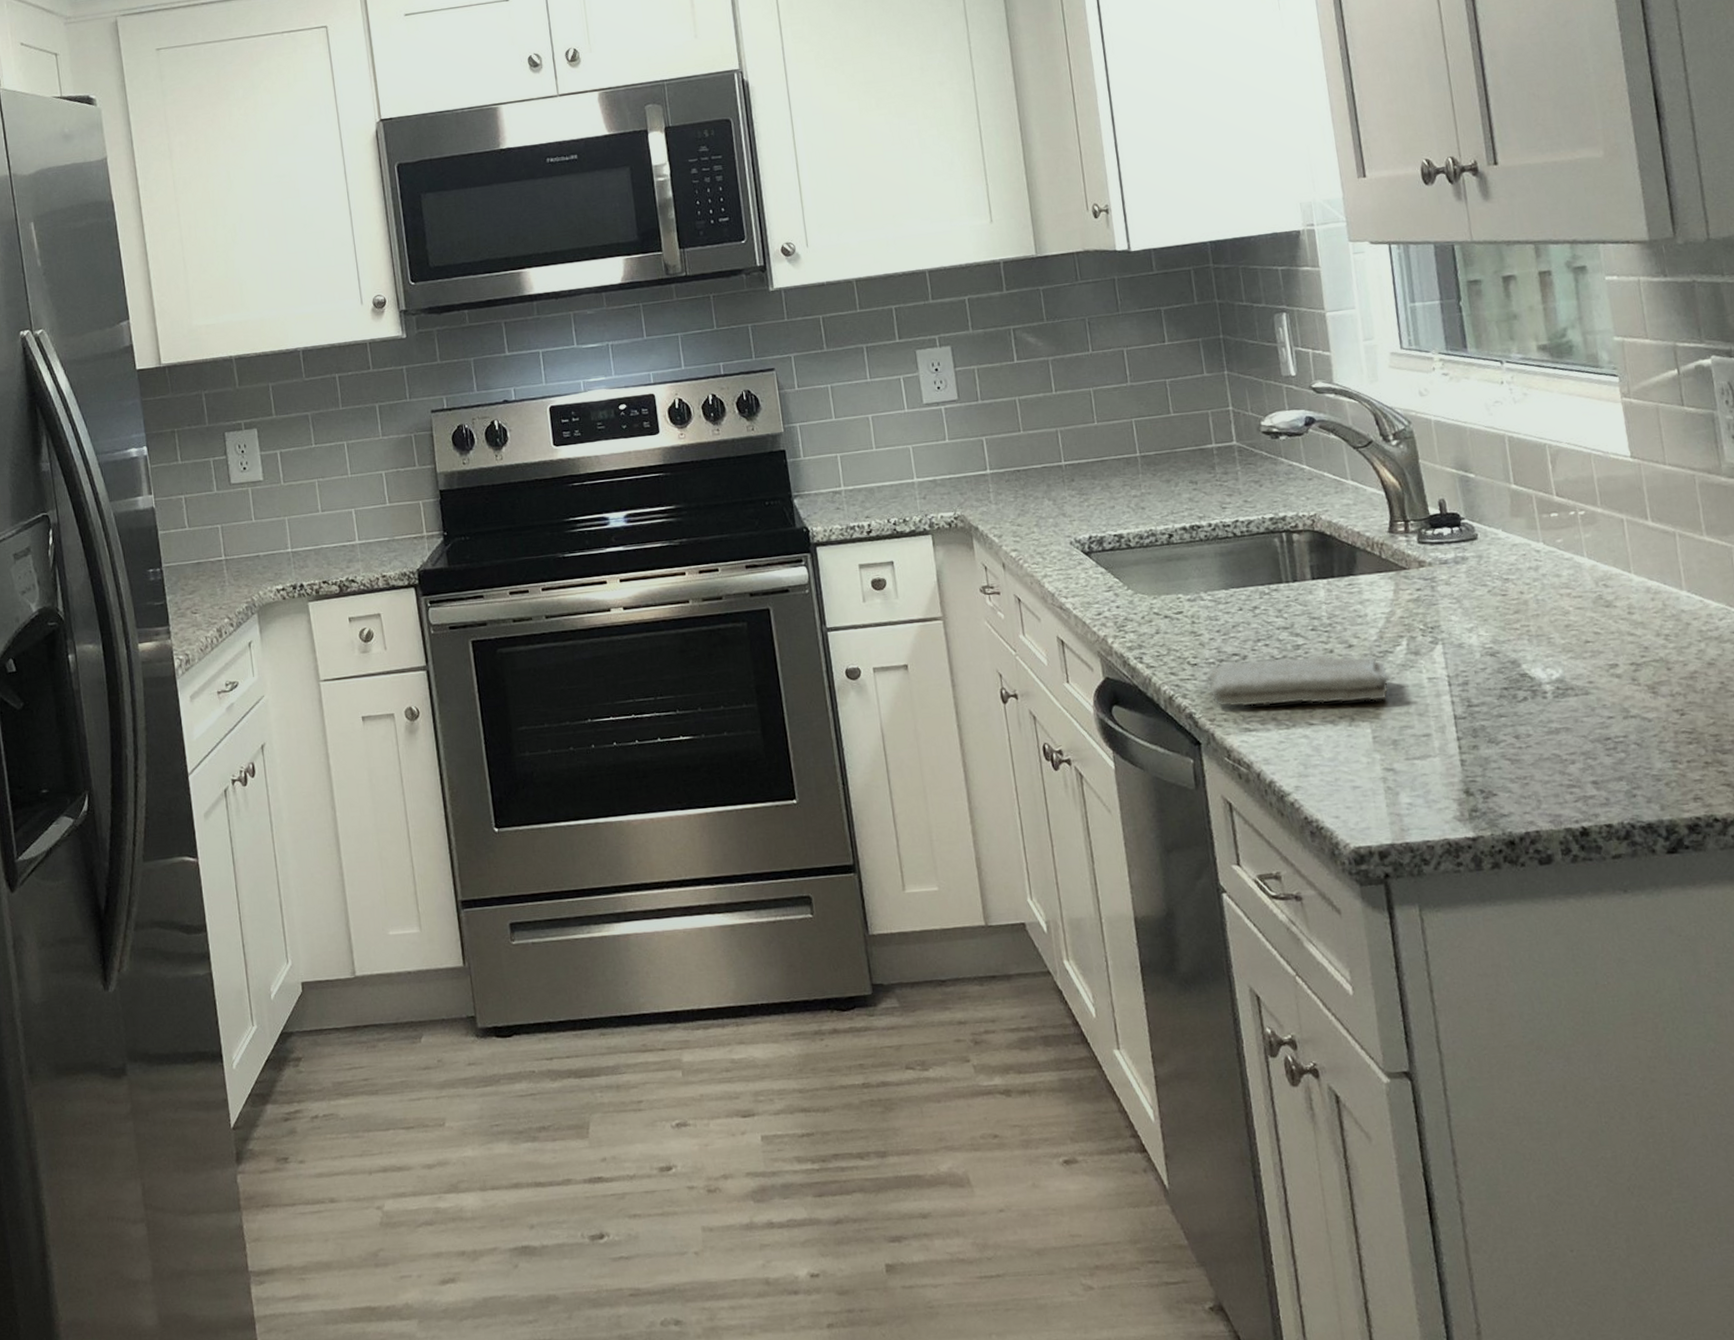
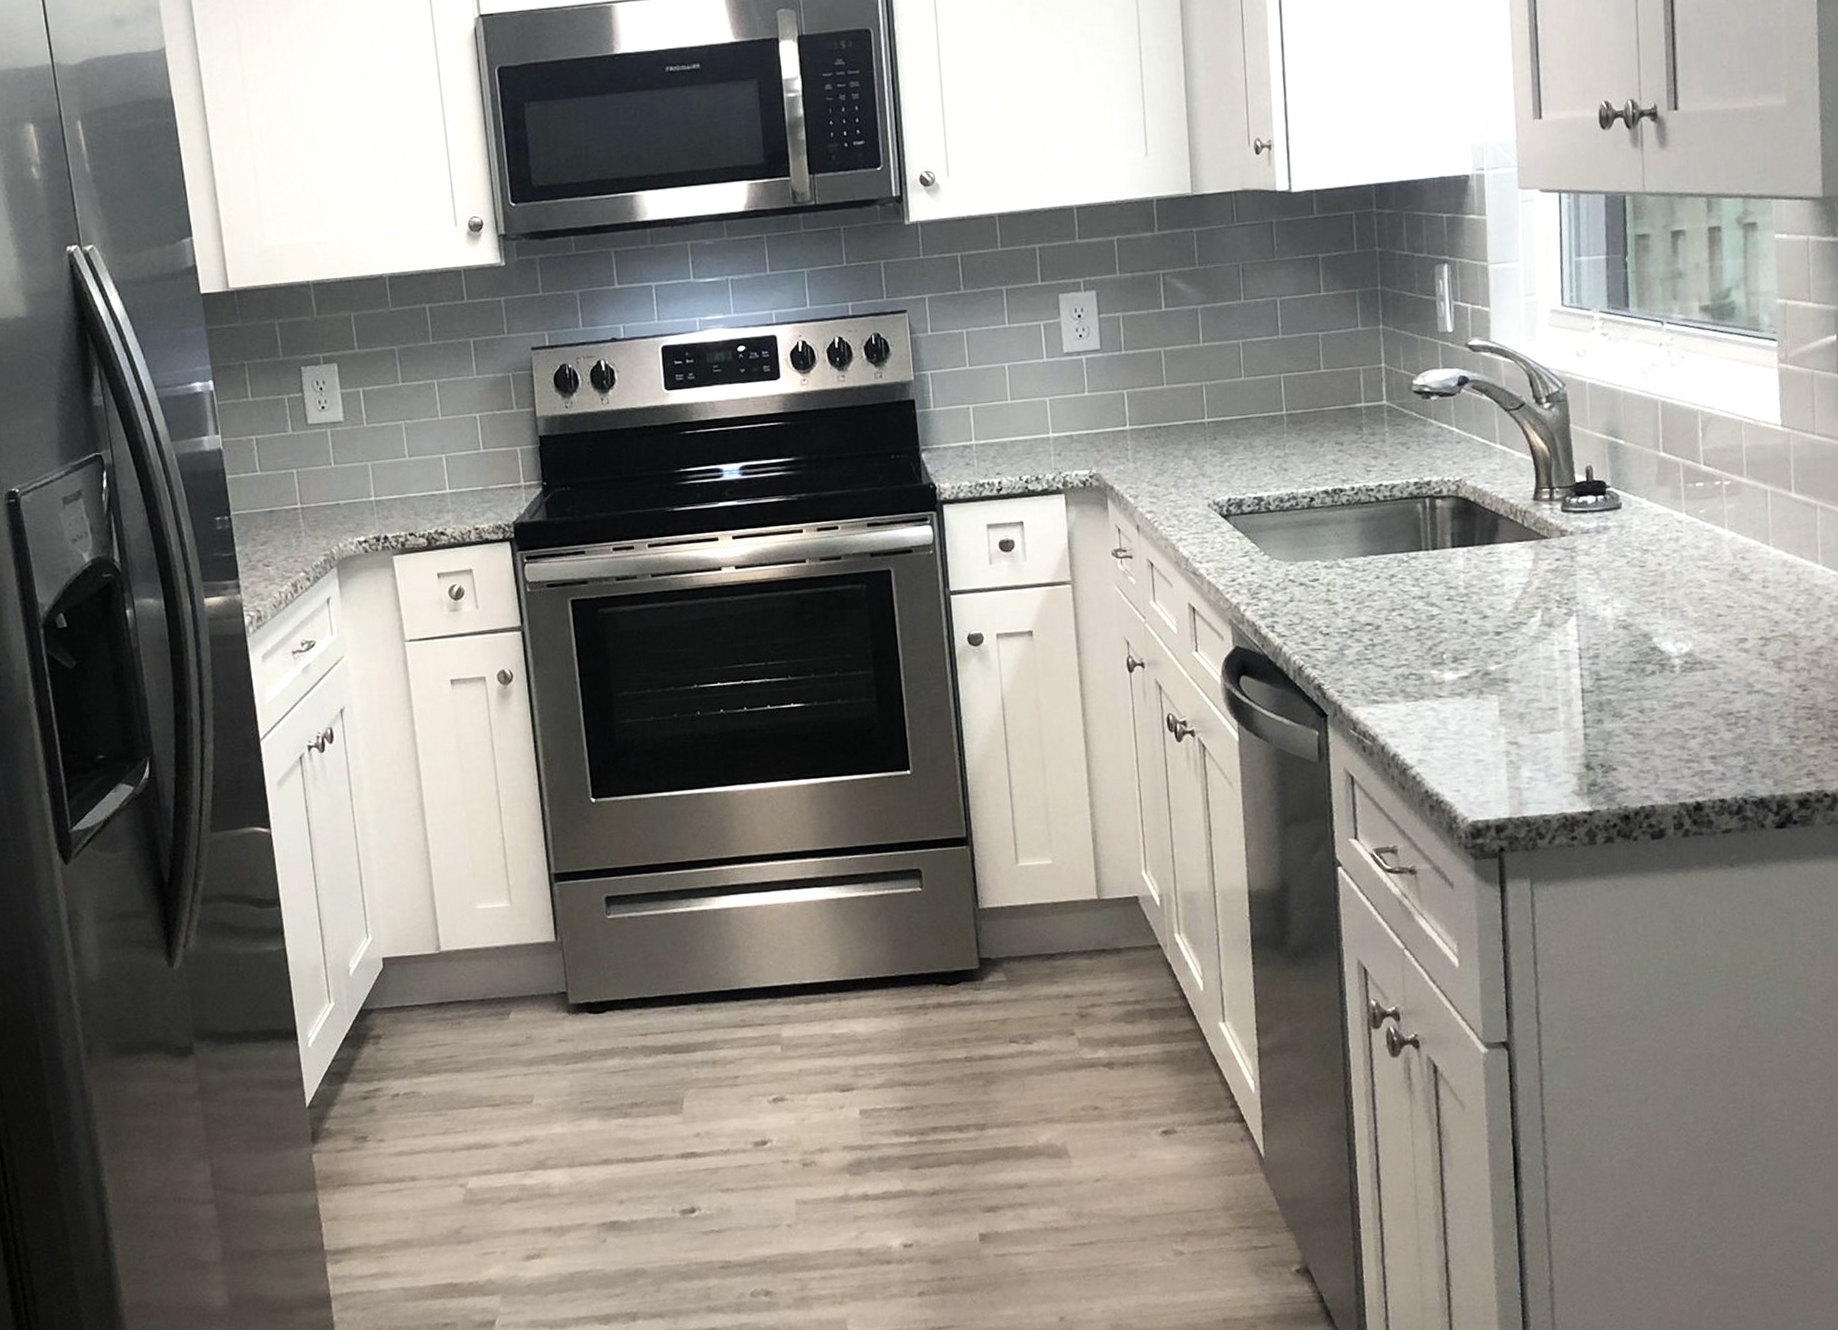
washcloth: present [1209,655,1392,707] -> none [1340,625,1524,678]

